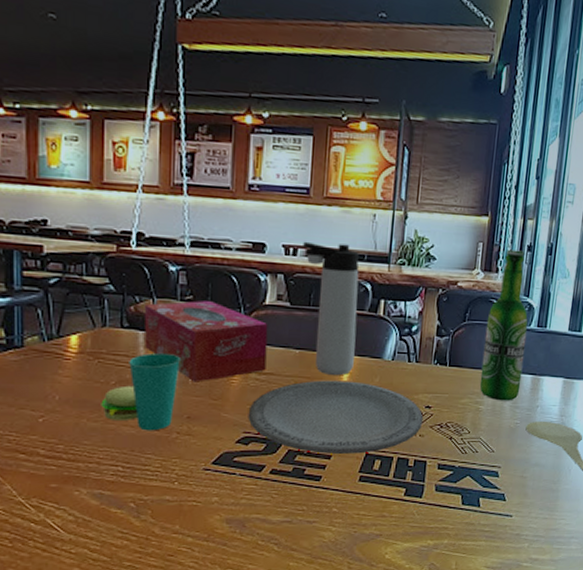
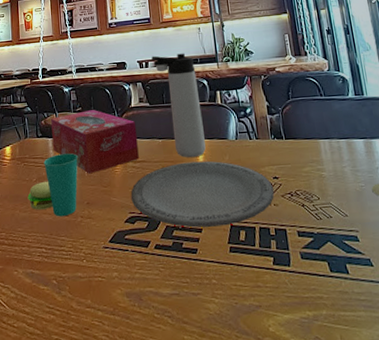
beer bottle: present [479,249,528,401] -> none [308,34,356,166]

